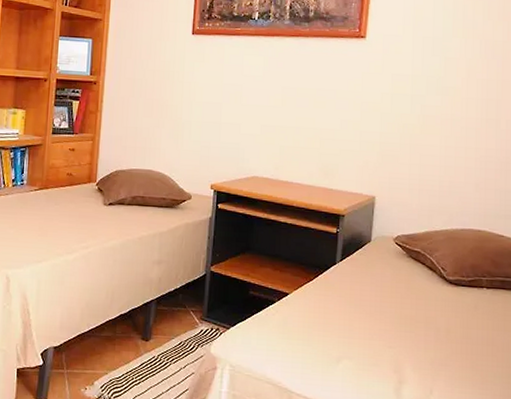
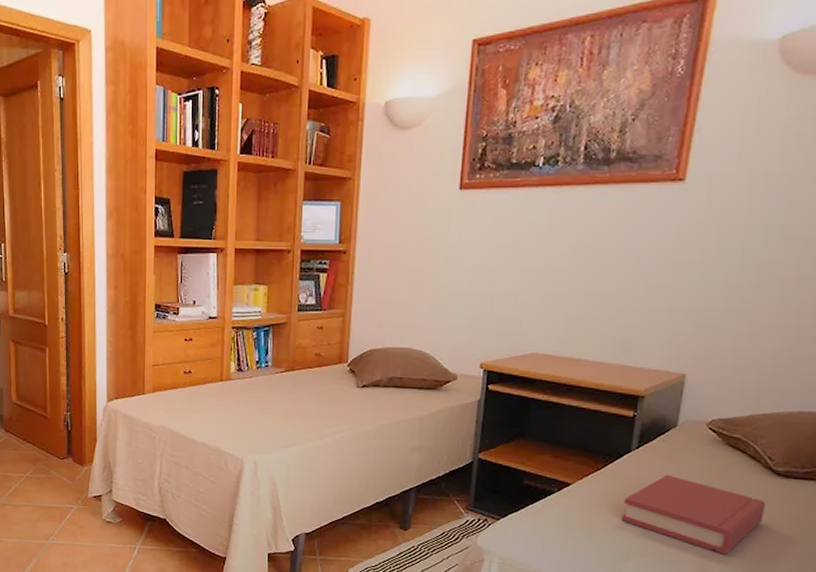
hardback book: none [331,284,442,355] -> present [621,474,765,555]

